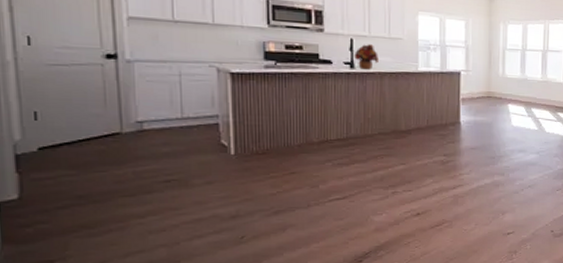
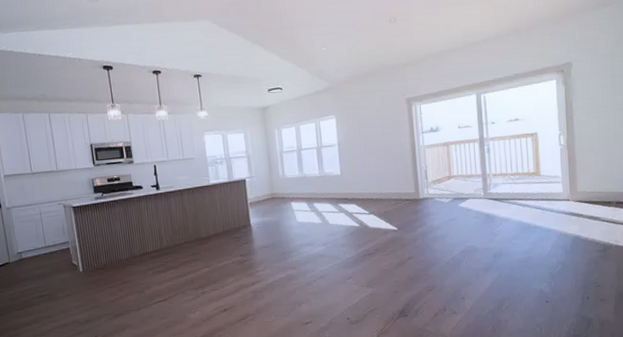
flower arrangement: present [353,44,380,70] -> none [158,167,178,190]

